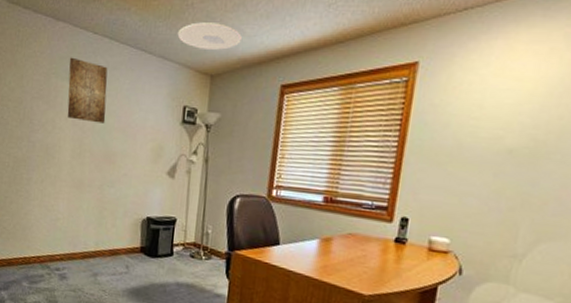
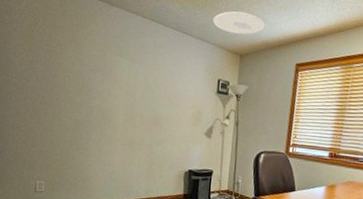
wall art: present [67,57,108,124] -> none [120,36,155,93]

